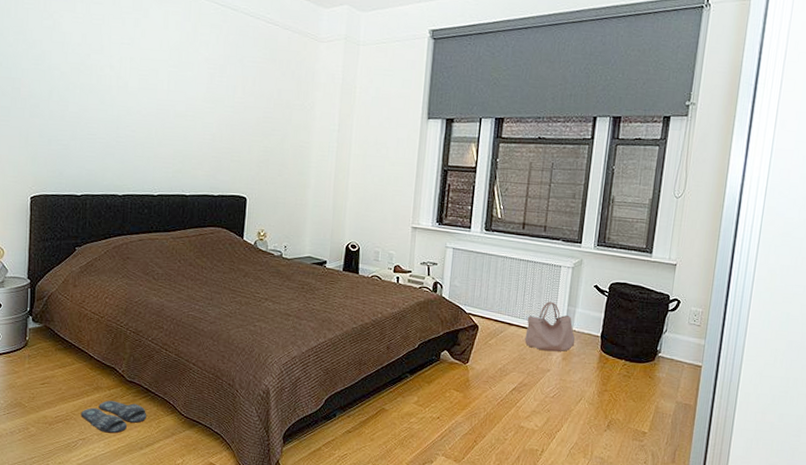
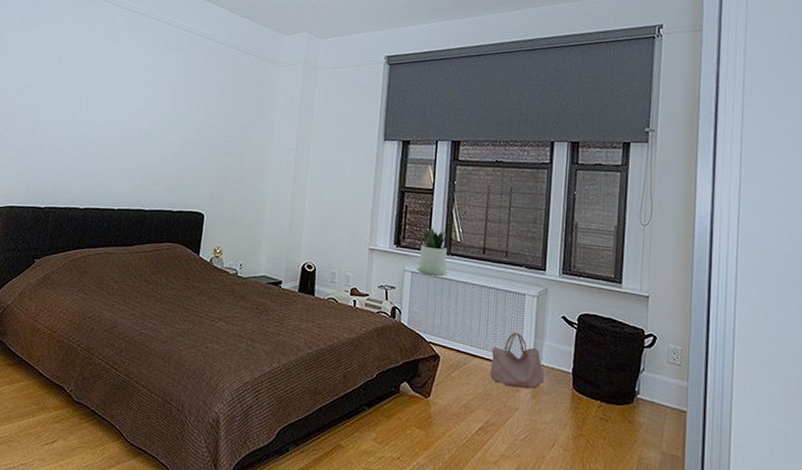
slippers: present [81,400,147,434] -> none [24,422,92,459]
planter: none [458,204,489,252] -> present [417,227,449,276]

